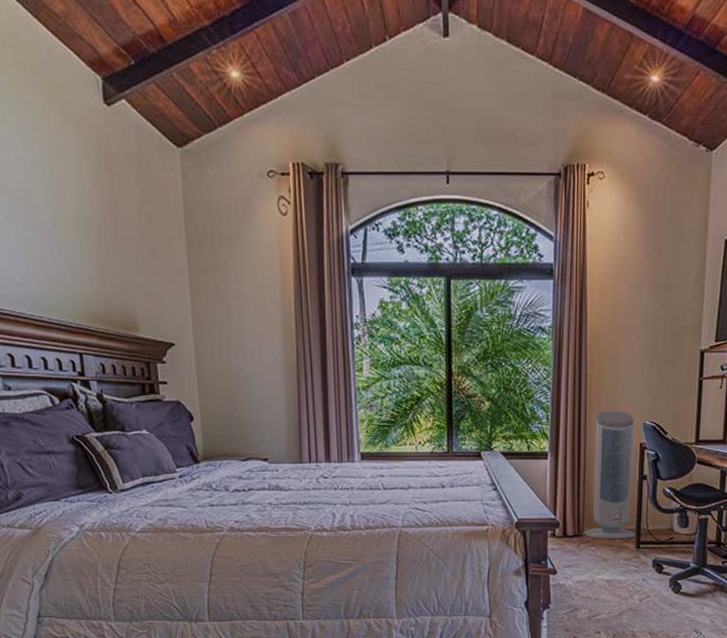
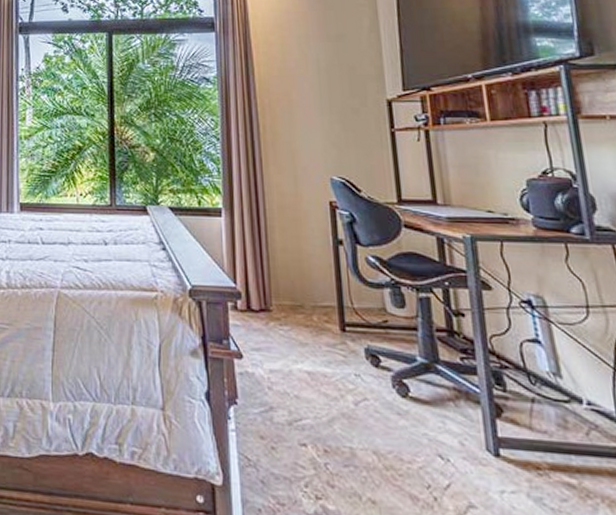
air purifier: present [584,410,638,539] -> none [272,163,341,319]

